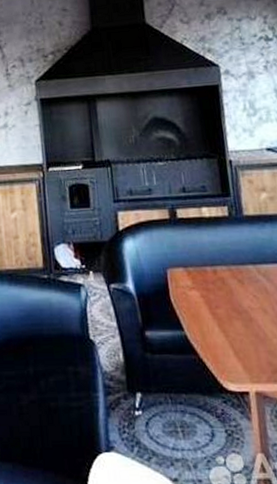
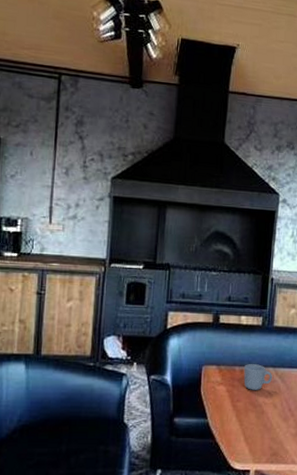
mug: none [217,262,255,294] -> present [244,364,272,390]

